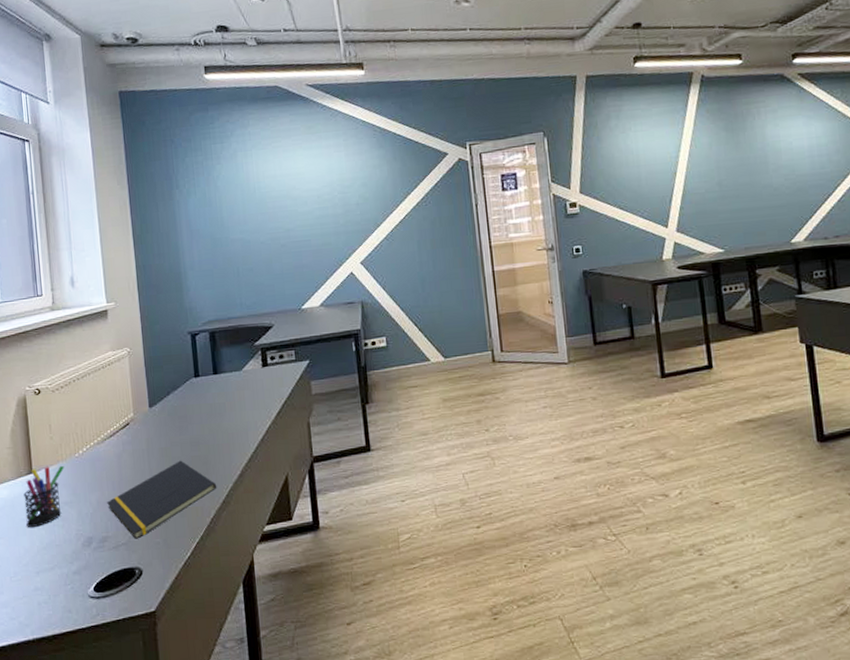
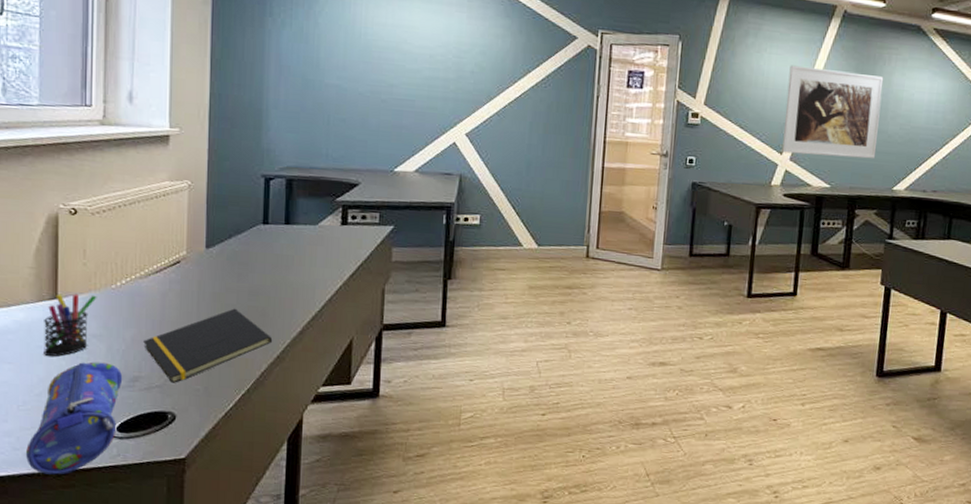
pencil case: none [21,527,94,640] -> present [26,361,123,475]
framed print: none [658,131,766,226] -> present [782,65,884,159]

